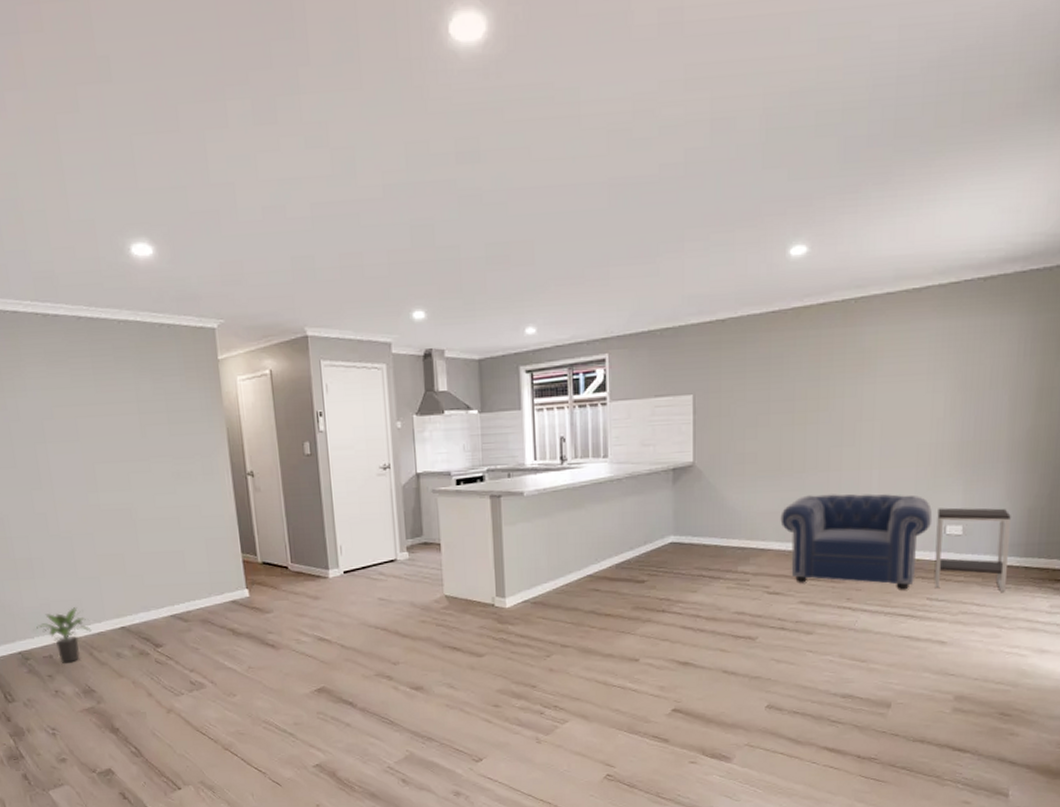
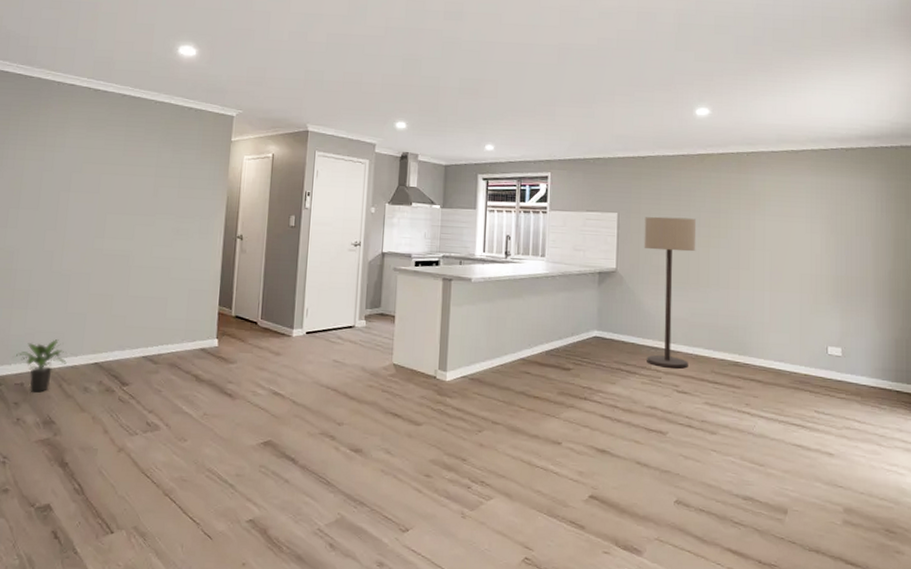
floor lamp: none [726,391,790,569] -> present [644,216,697,369]
armchair: present [780,494,933,590] -> none [688,307,816,401]
side table: present [934,507,1011,593] -> none [820,330,881,413]

